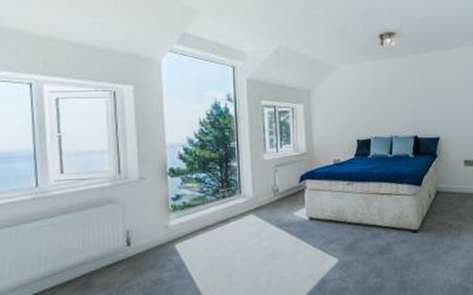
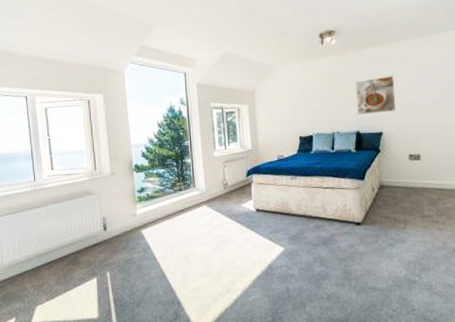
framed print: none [414,81,453,120] -> present [356,76,396,115]

